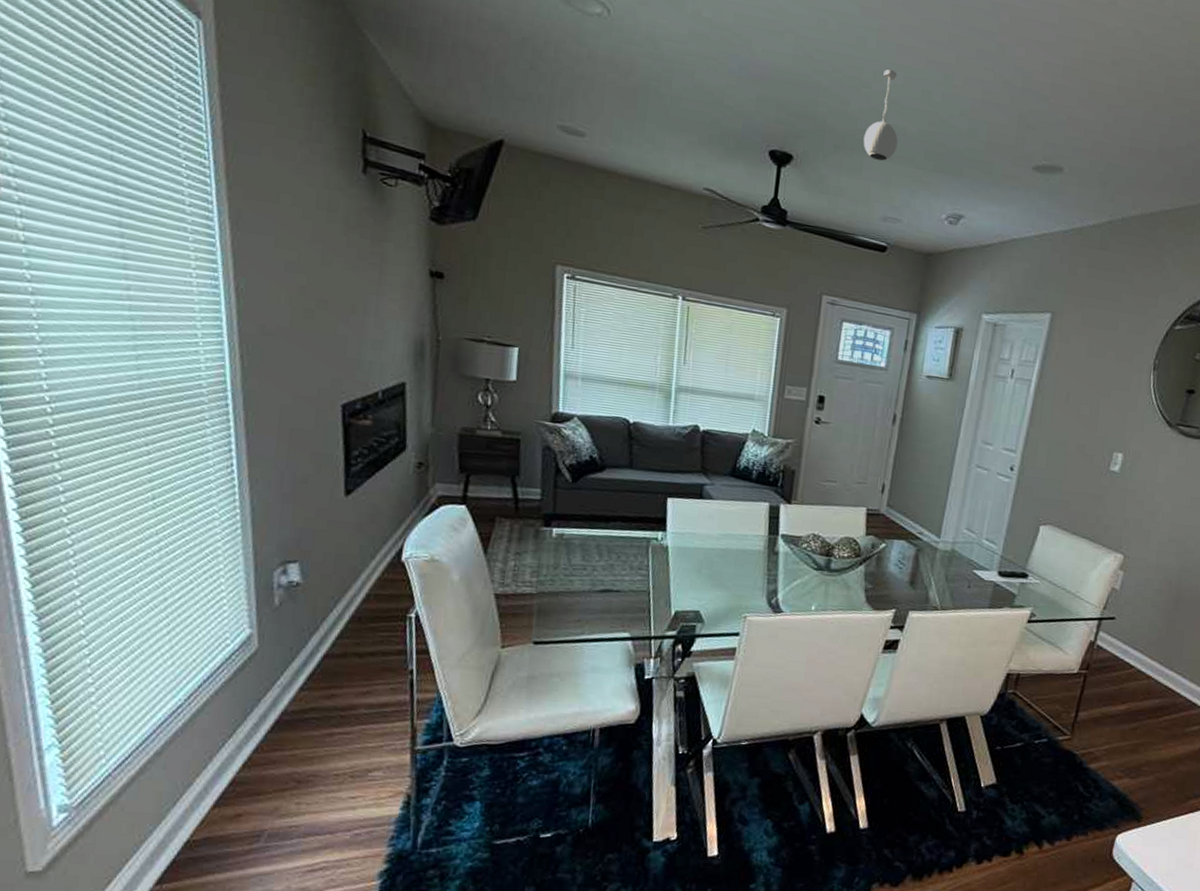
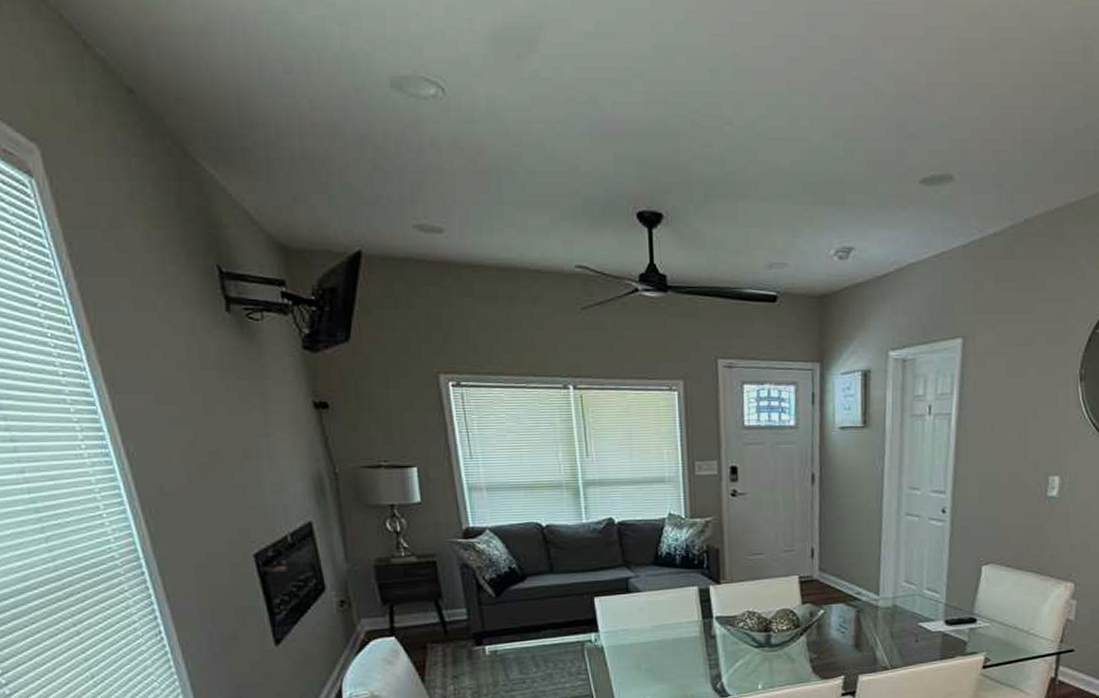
pendant light: present [863,69,898,161] -> none [734,100,772,202]

